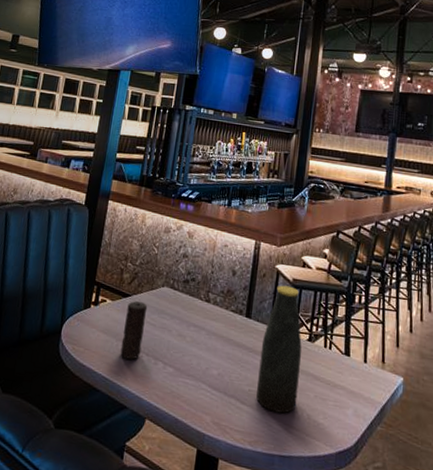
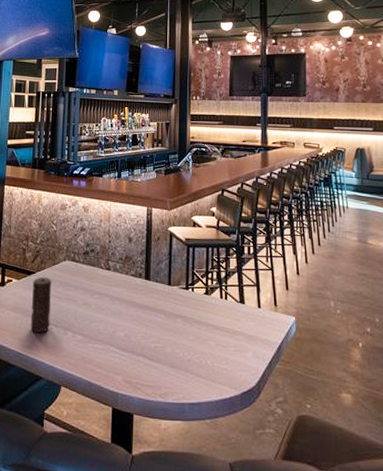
bottle: present [256,285,302,414] -> none [162,246,201,364]

